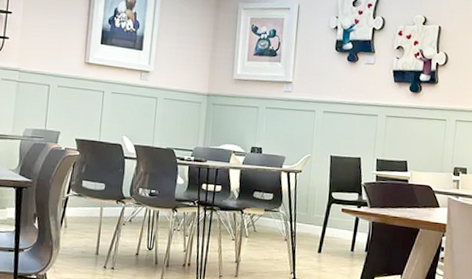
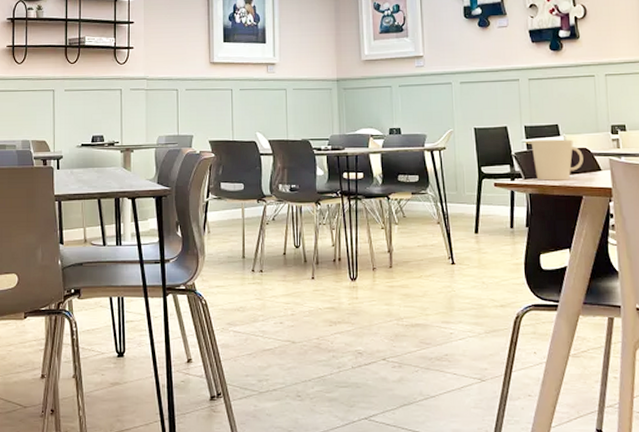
cup: none [380,173,426,213] -> present [532,139,584,181]

